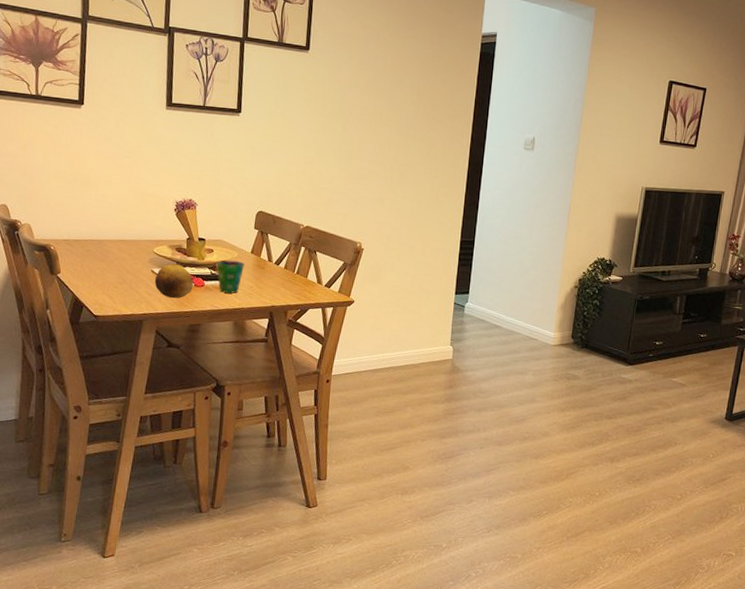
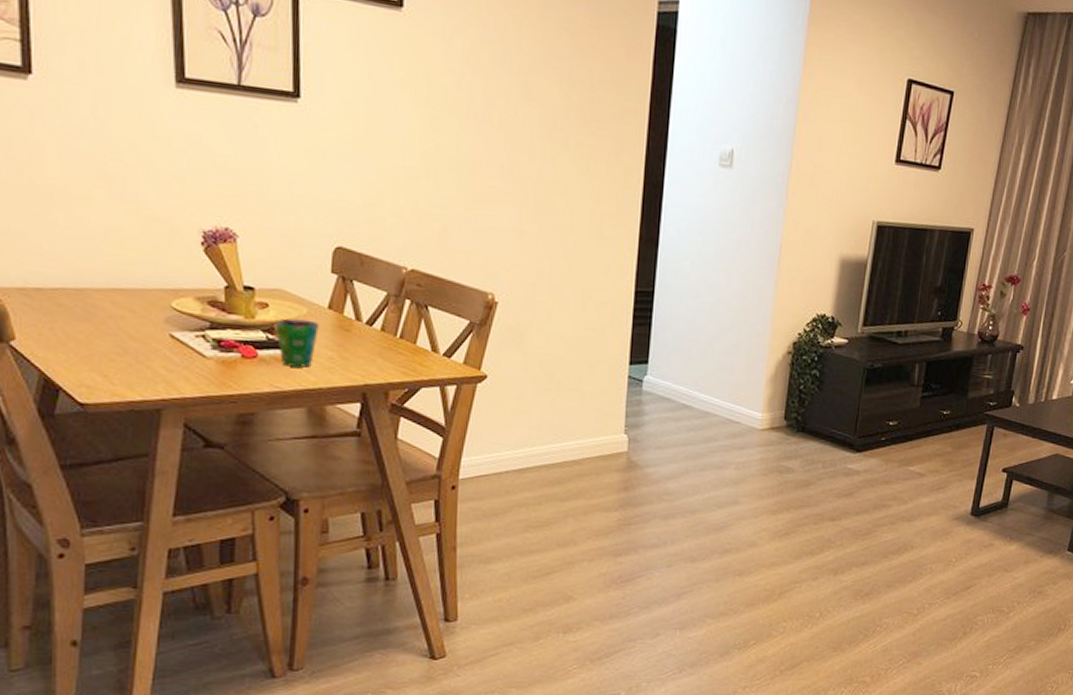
fruit: present [154,263,194,298] -> none [176,324,240,376]

